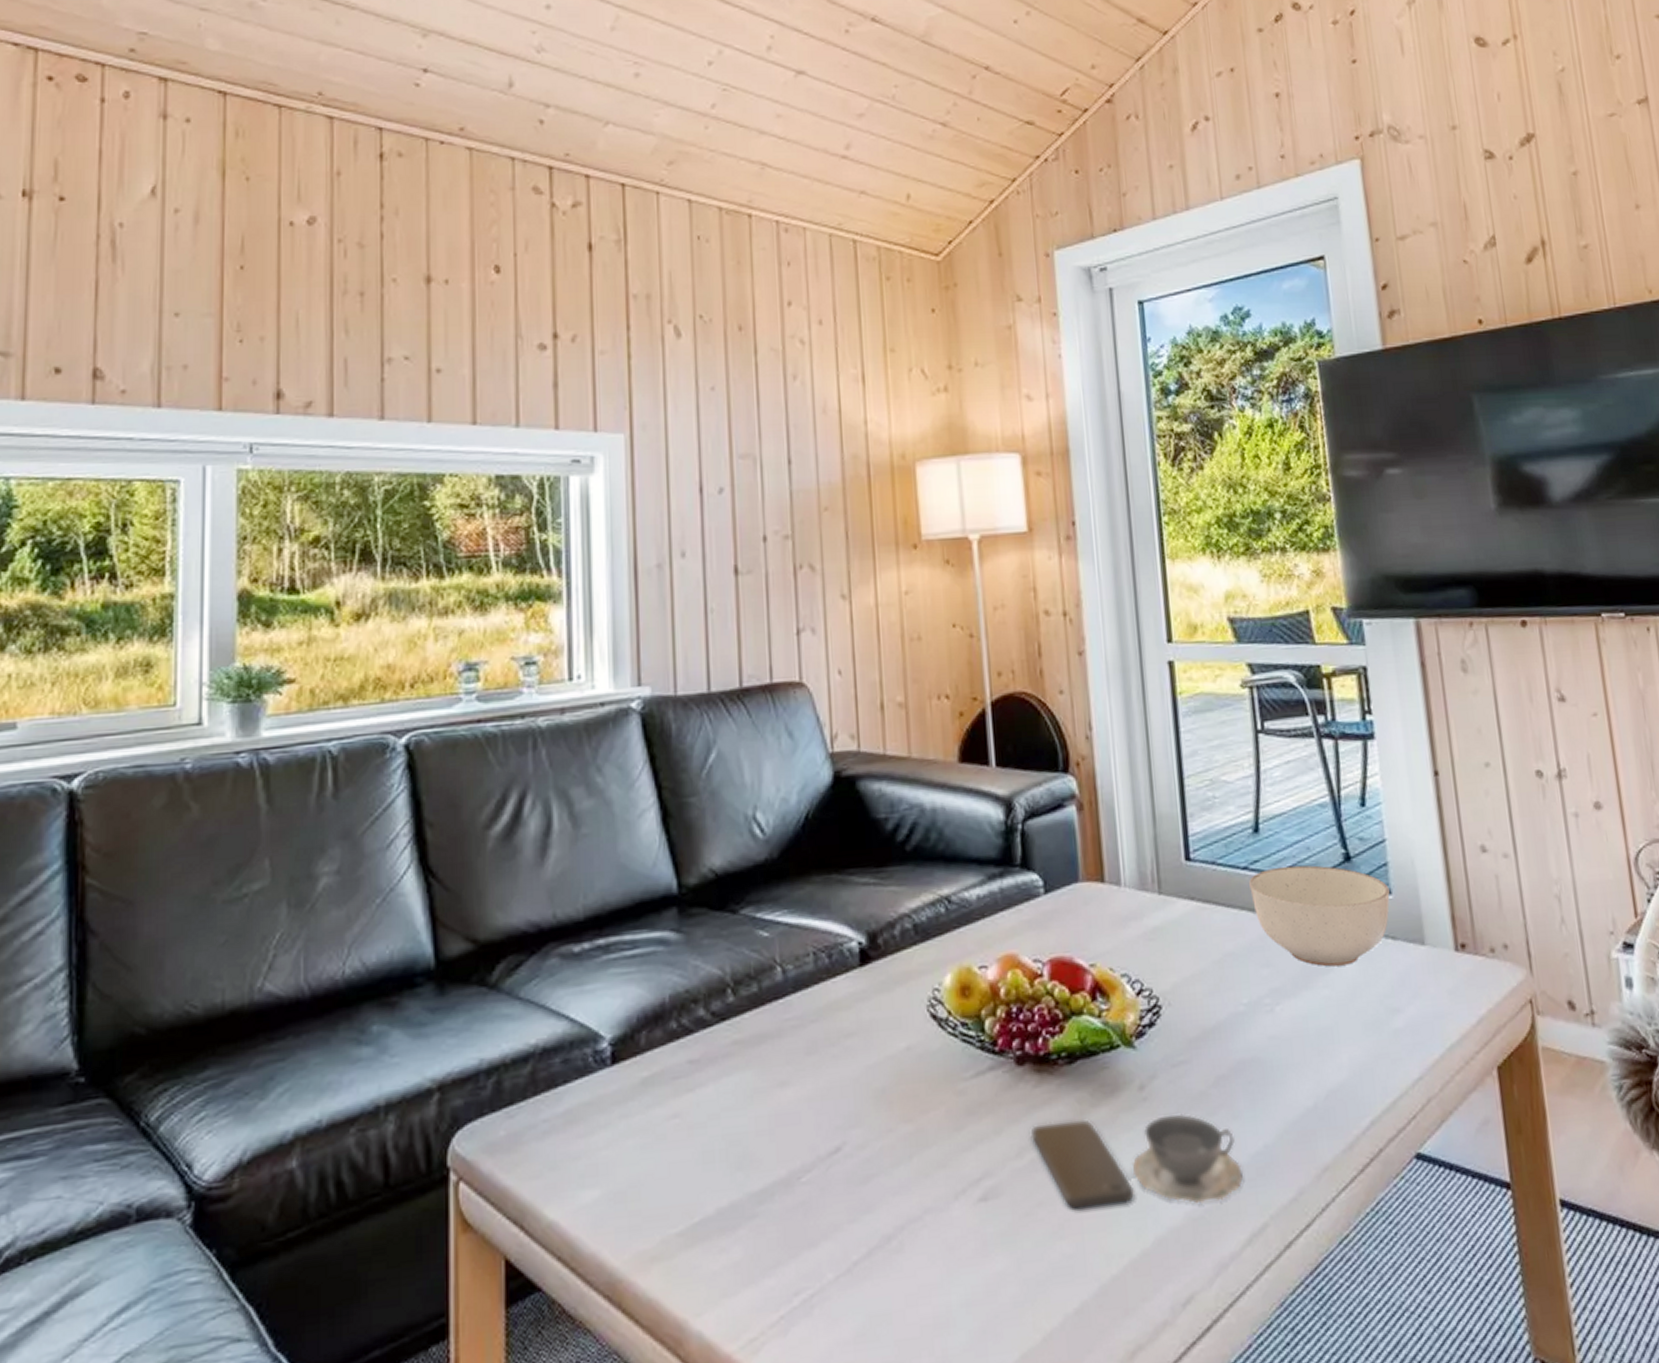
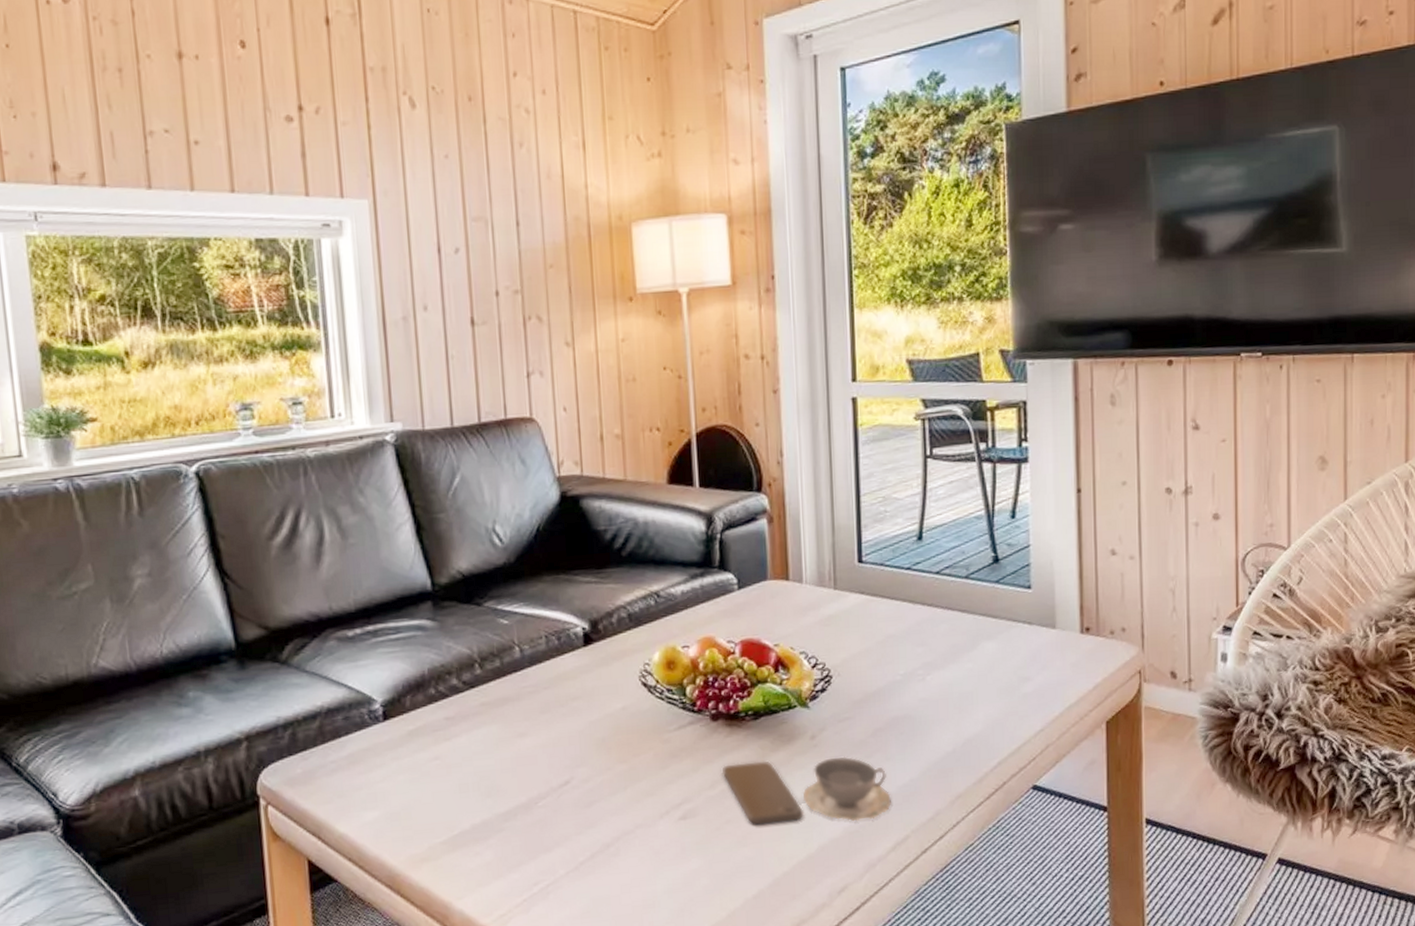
bowl: present [1248,865,1390,967] -> none [910,566,1030,646]

